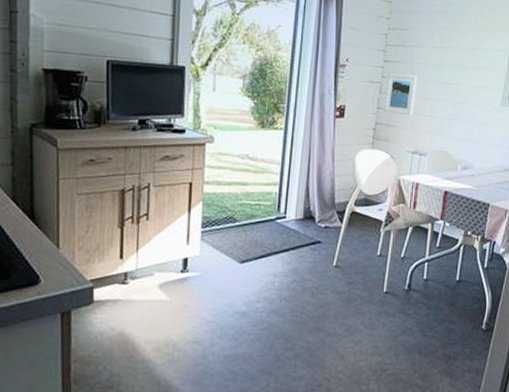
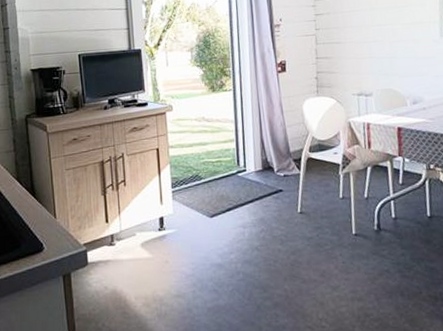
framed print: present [384,73,418,116] -> none [321,23,352,61]

